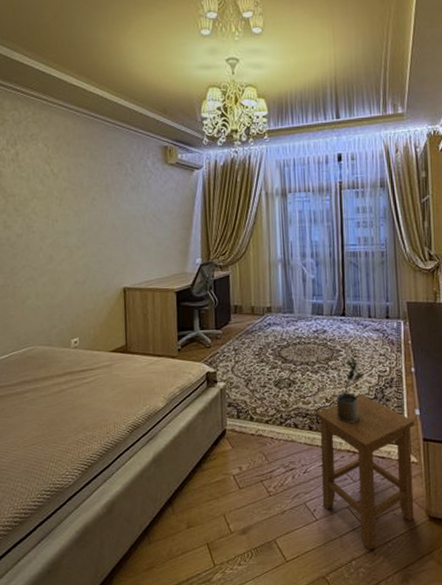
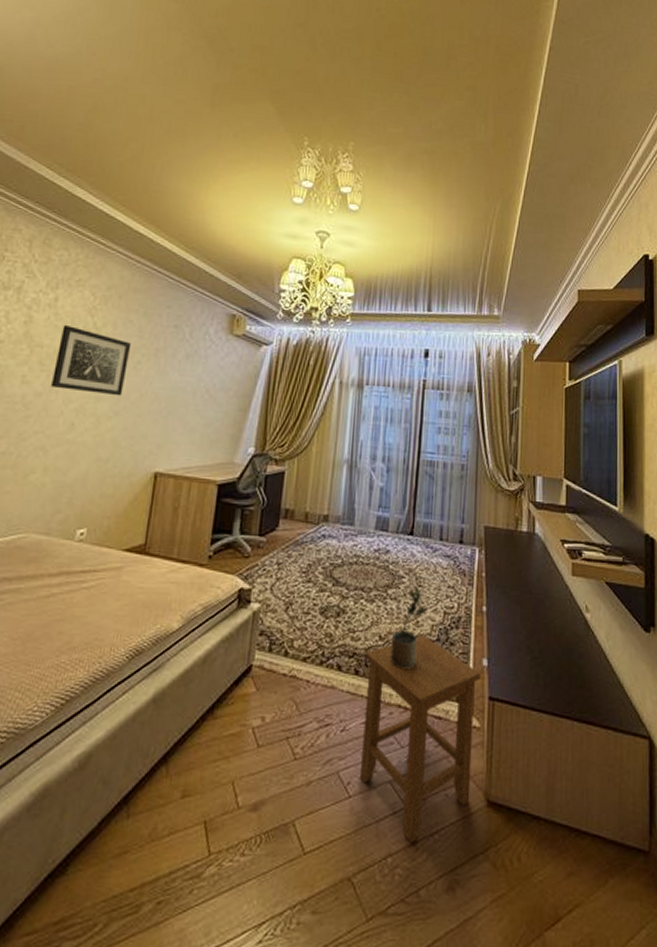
wall art: none [27,175,86,229] -> present [51,325,132,396]

